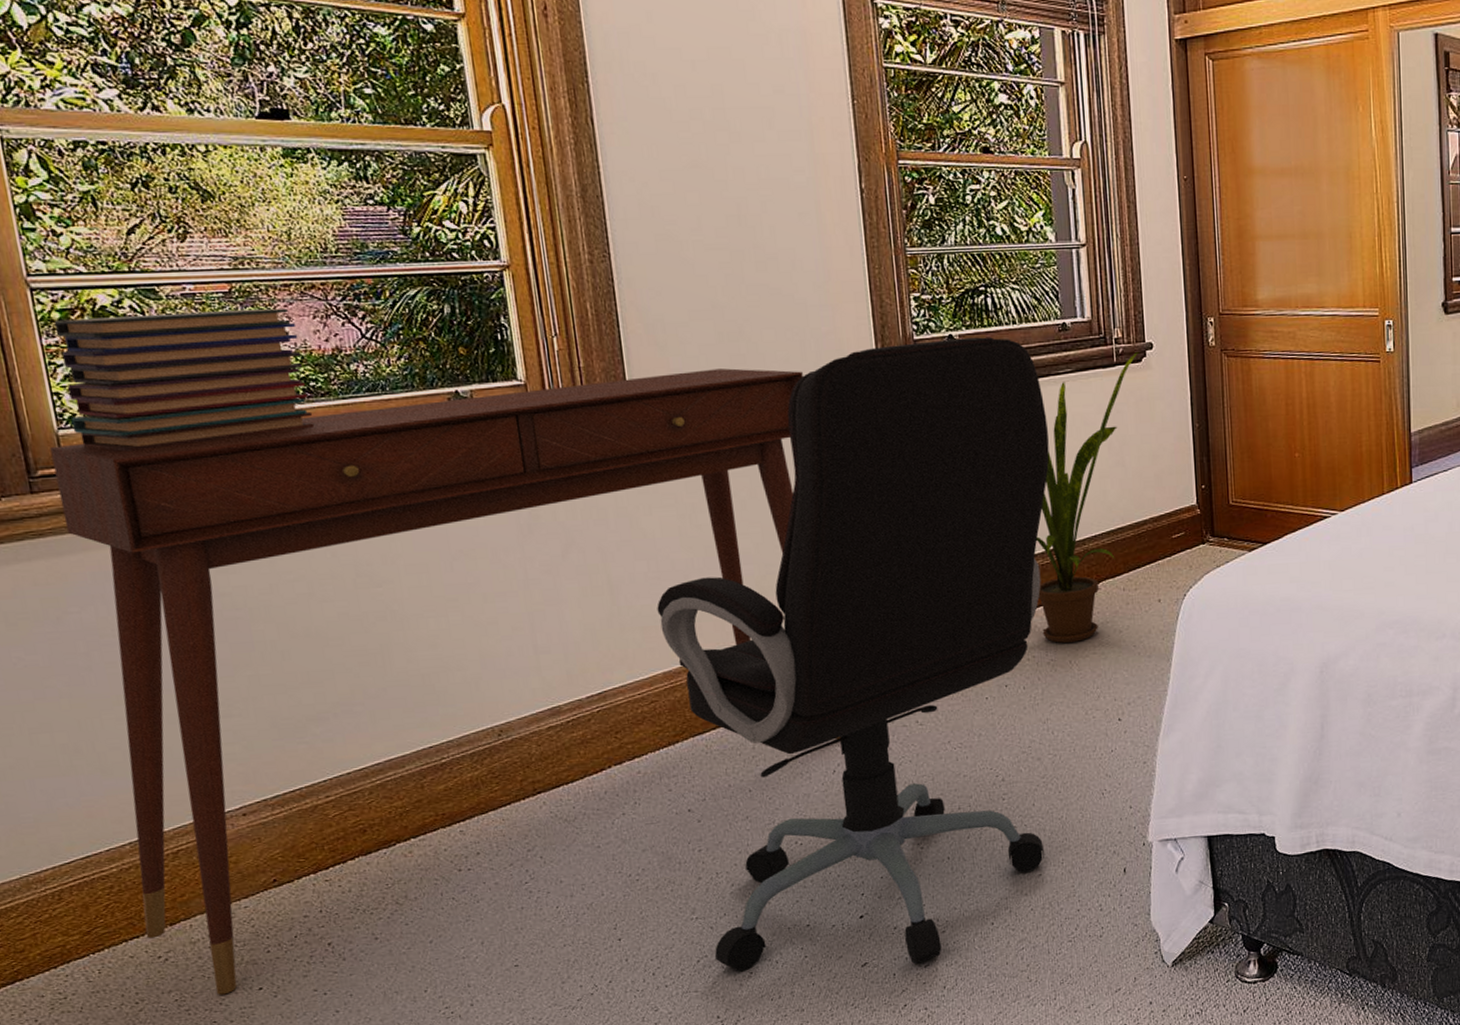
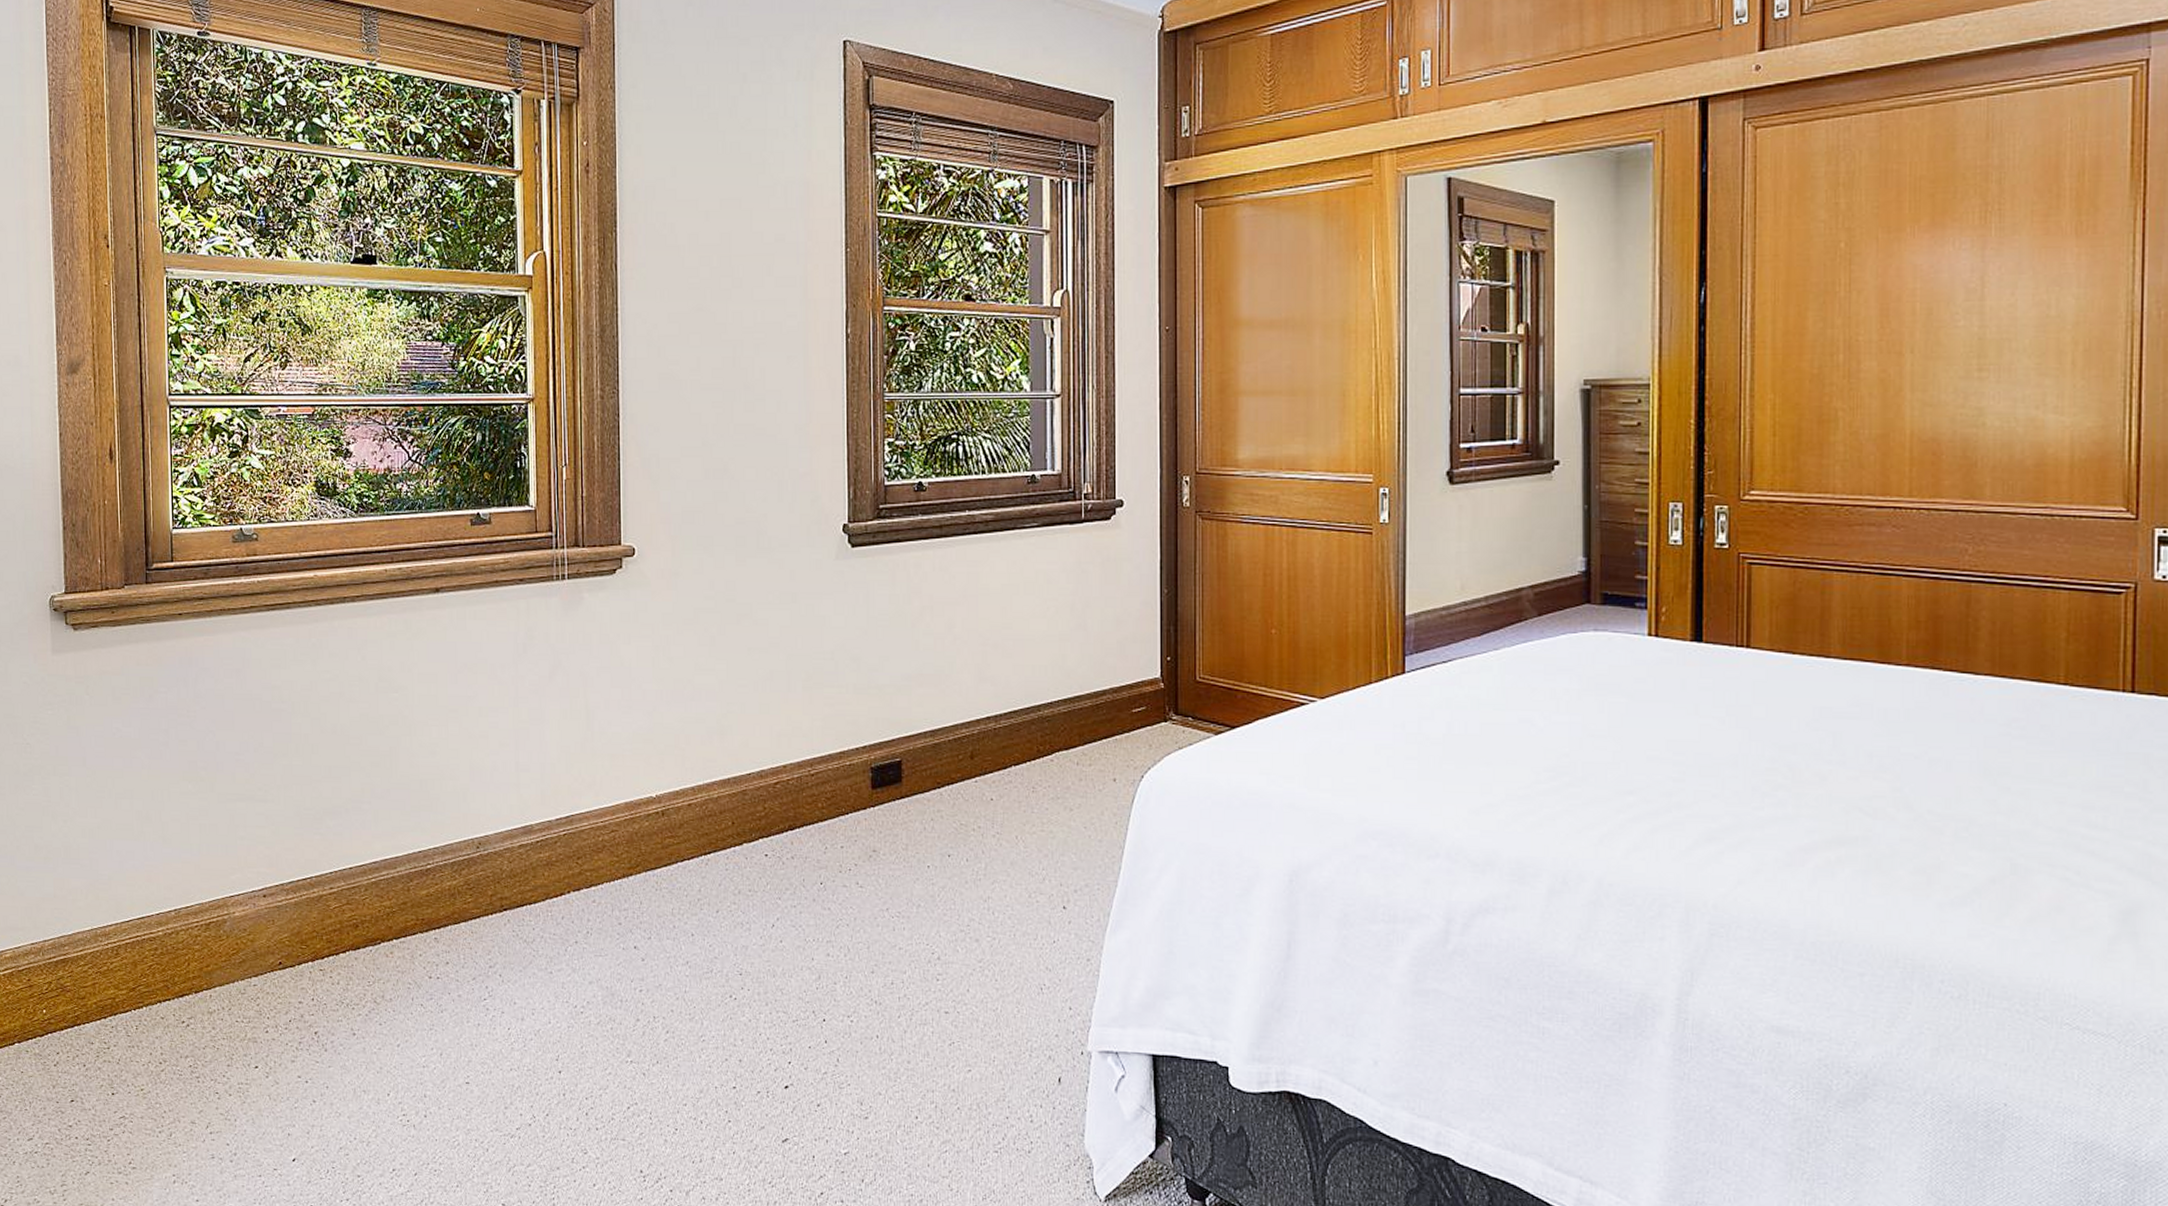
desk: present [50,368,840,995] -> none [165,505,782,1068]
book stack: present [54,308,315,452] -> none [182,430,363,552]
office chair: present [657,337,1050,972] -> none [626,486,1010,1149]
house plant: present [1036,352,1139,643] -> none [988,509,1108,816]

